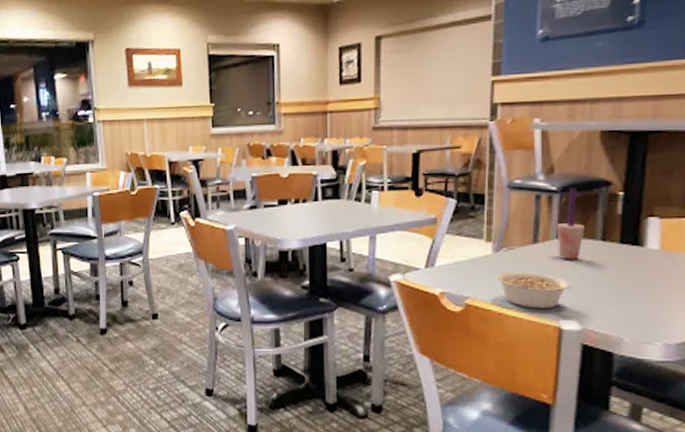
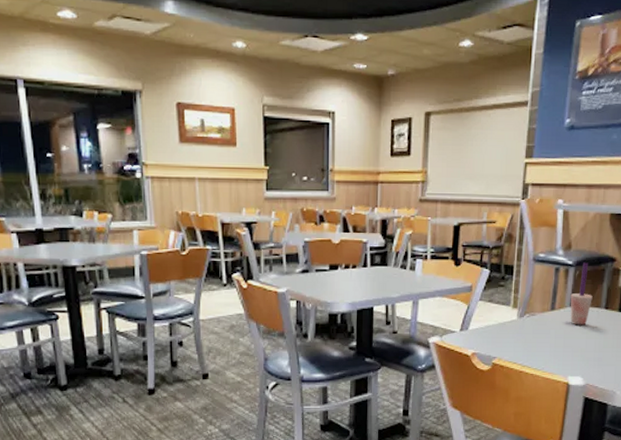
legume: present [495,272,572,309] -> none [518,335,580,367]

